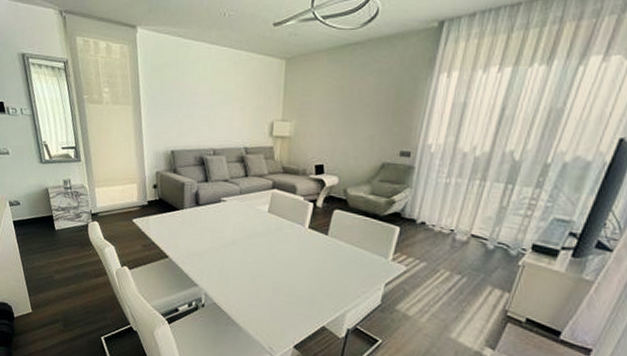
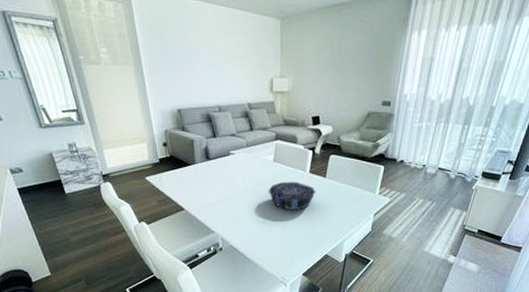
decorative bowl: none [259,235,315,270] -> present [268,181,316,211]

